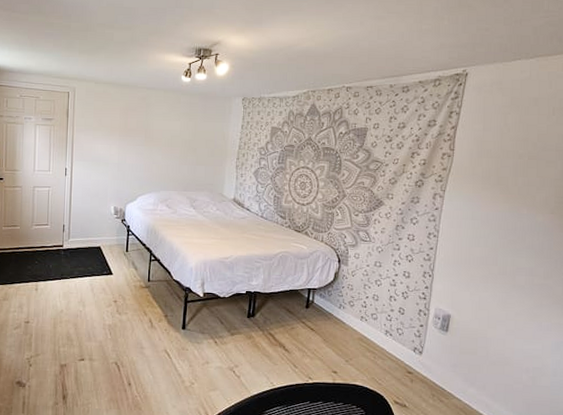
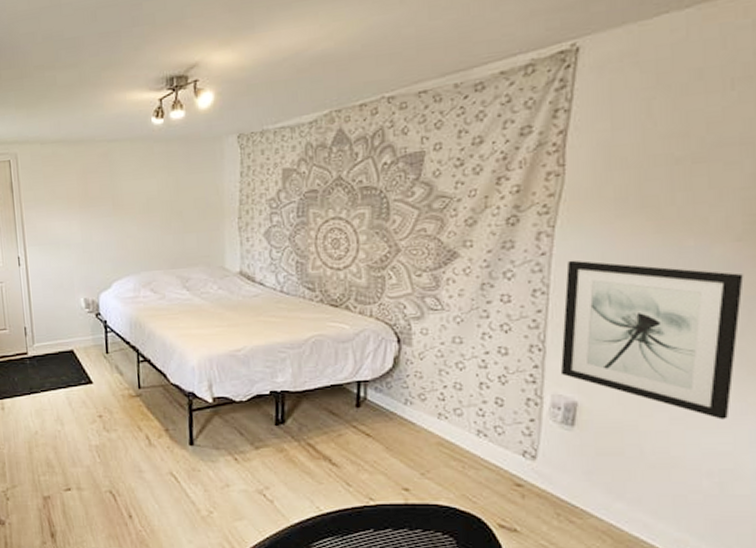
wall art: none [441,215,553,333] -> present [560,260,744,420]

